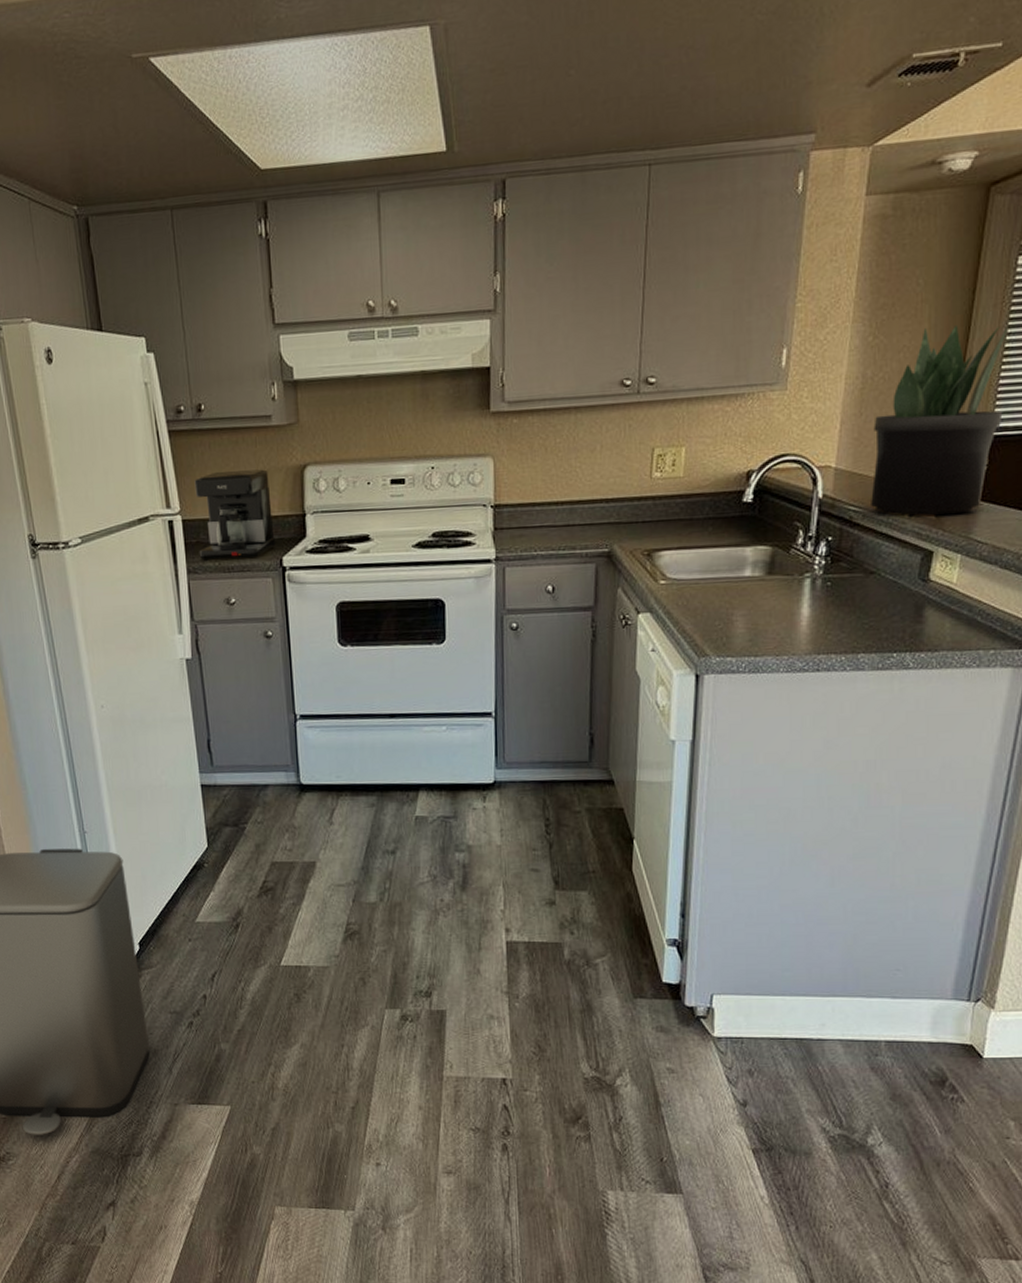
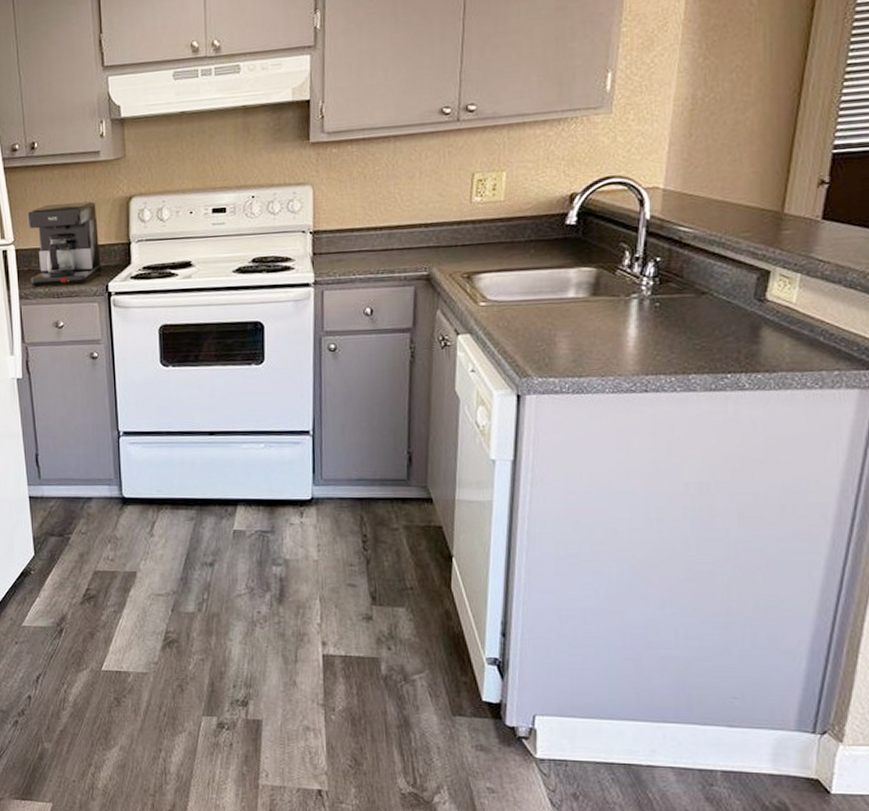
planter: present [871,326,1008,516] -> none [702,42,851,236]

